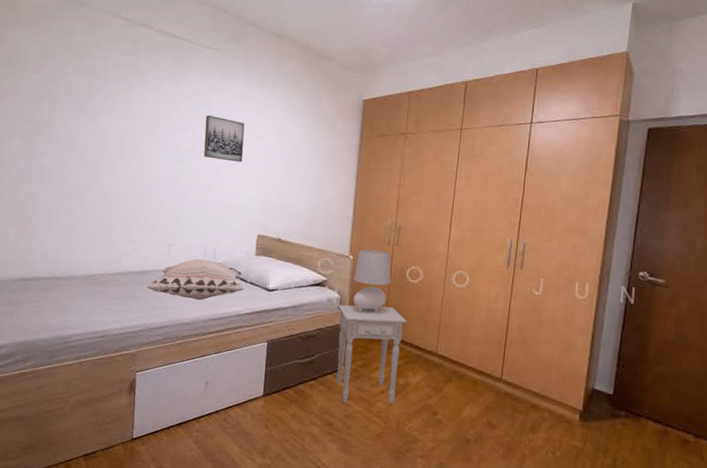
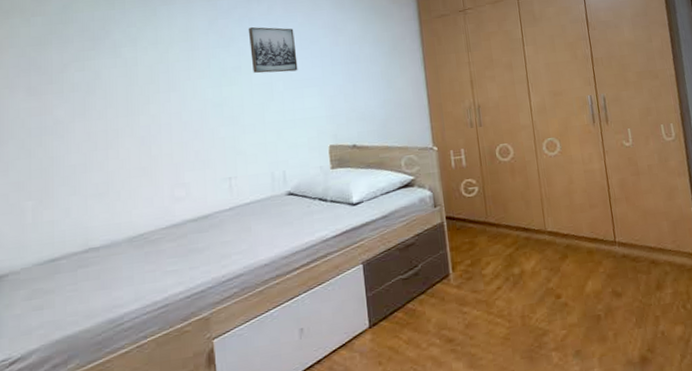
decorative pillow: present [147,258,244,300] -> none [210,185,325,237]
nightstand: present [336,304,407,404] -> none [433,192,514,312]
table lamp: present [353,249,391,313] -> none [441,134,482,206]

